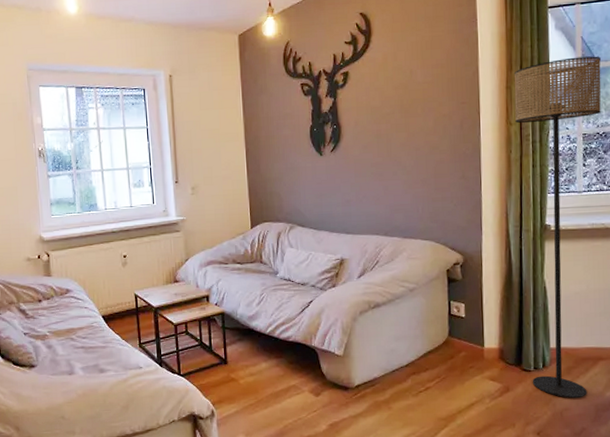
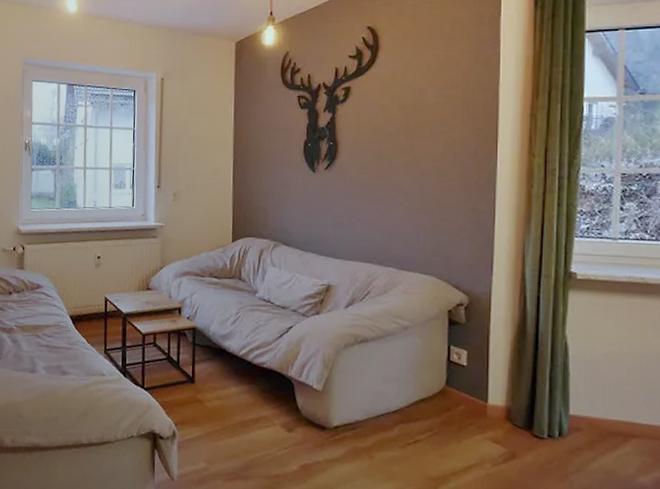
floor lamp: present [514,56,601,399] -> none [539,87,647,480]

